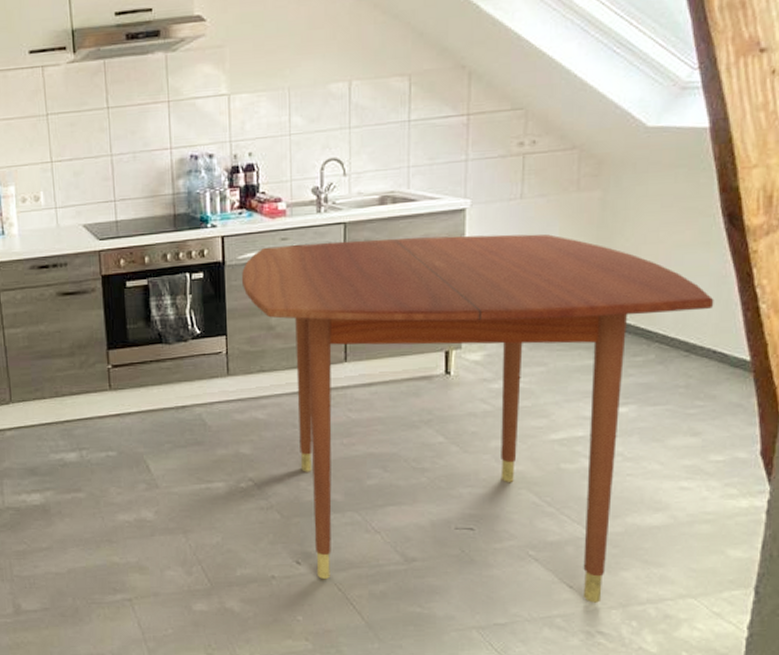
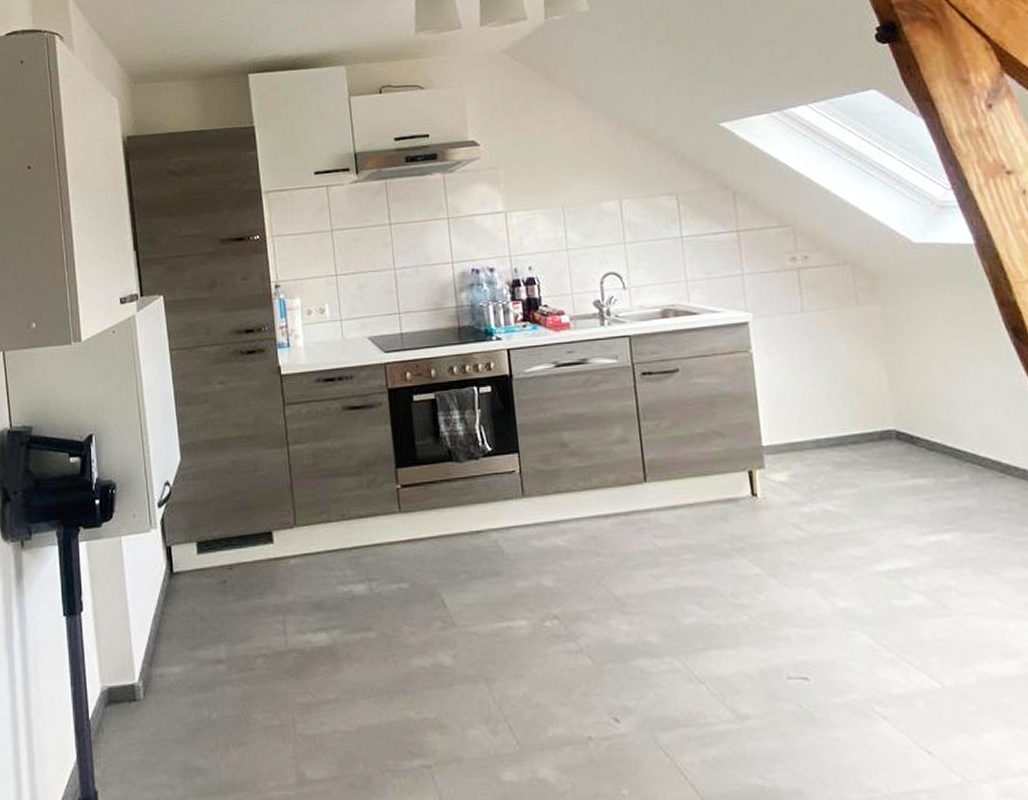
dining table: present [241,234,714,603] -> none [530,347,1019,774]

